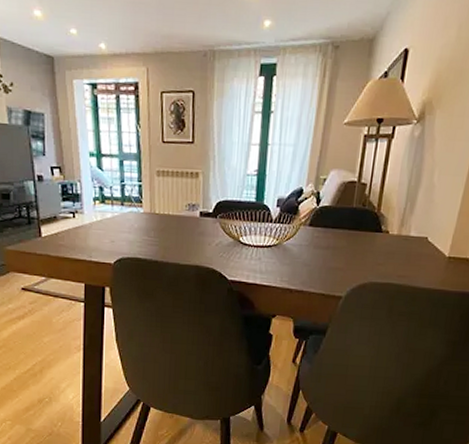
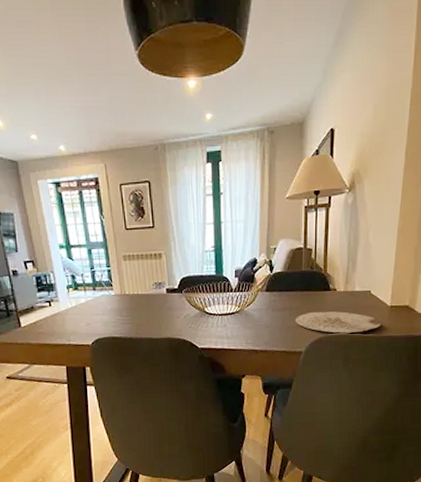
plate: none [338,253,436,283] -> present [295,311,382,333]

